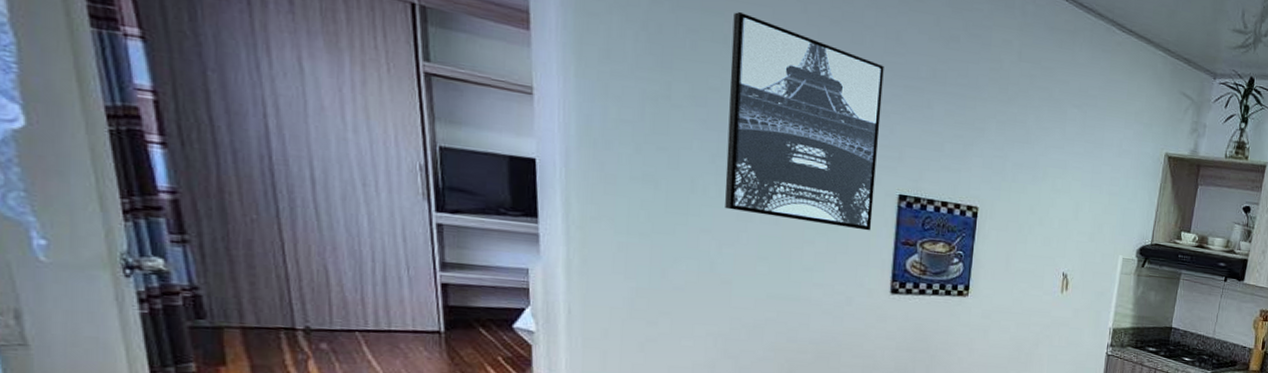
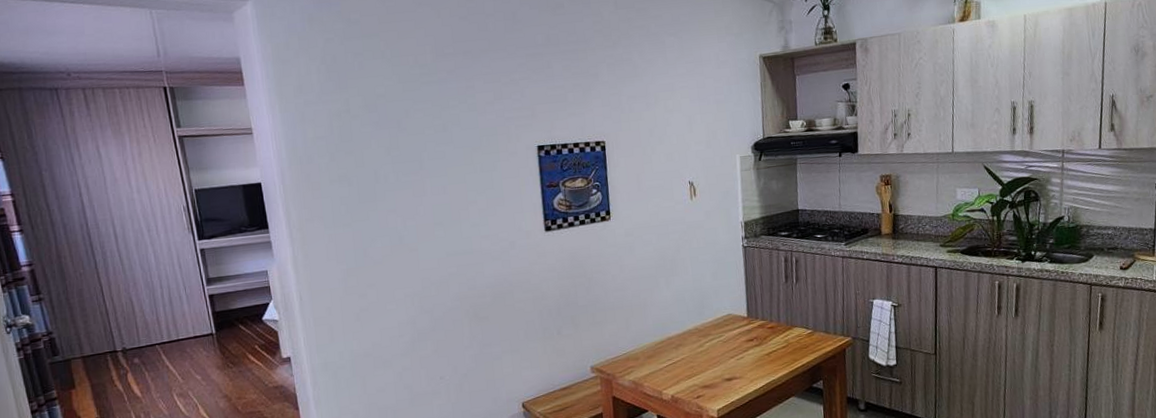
wall art: present [725,11,884,231] -> none [386,30,520,190]

